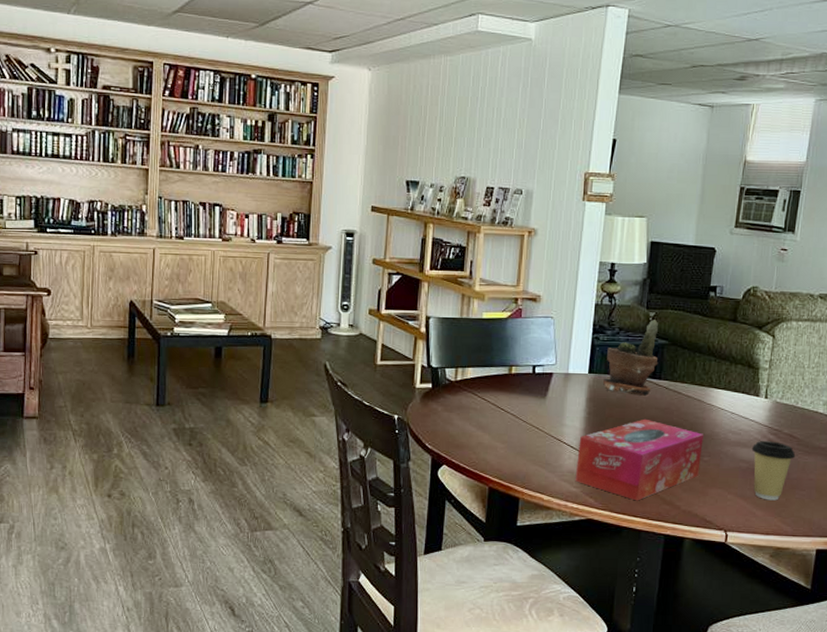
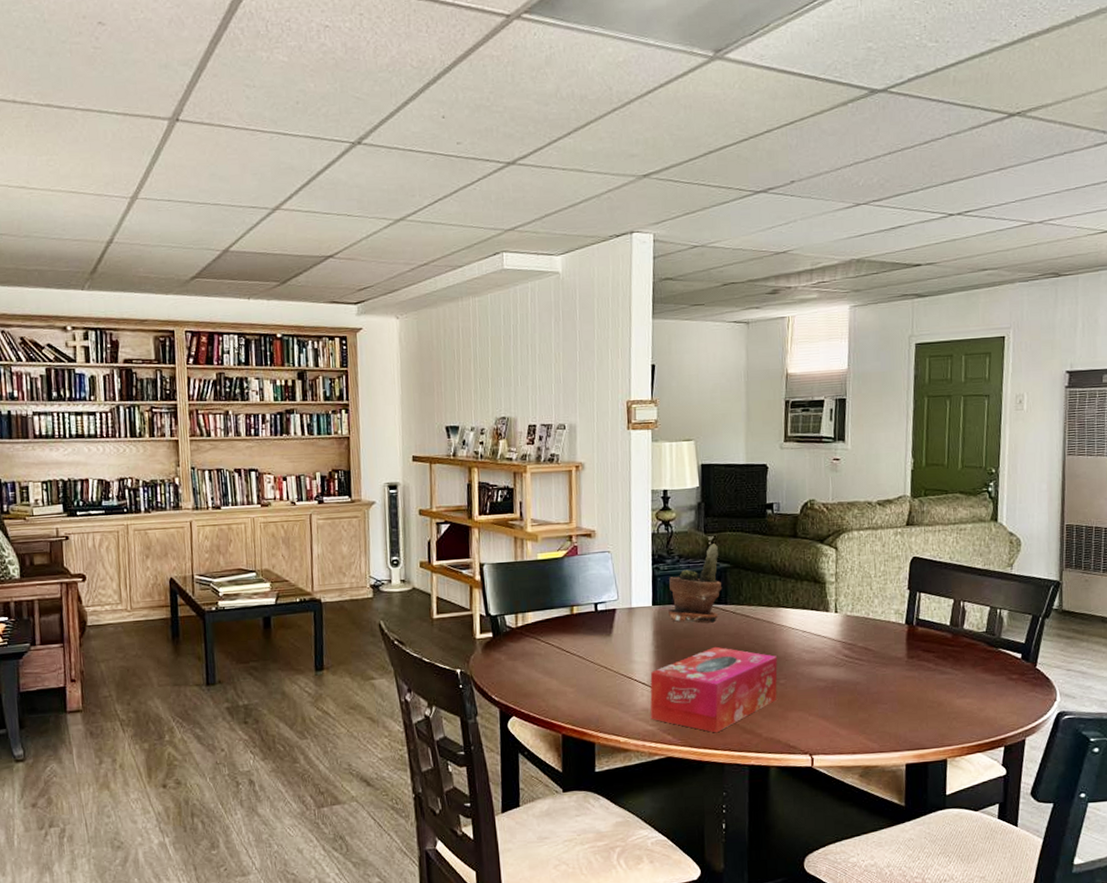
coffee cup: present [751,441,796,501] -> none [827,656,873,718]

